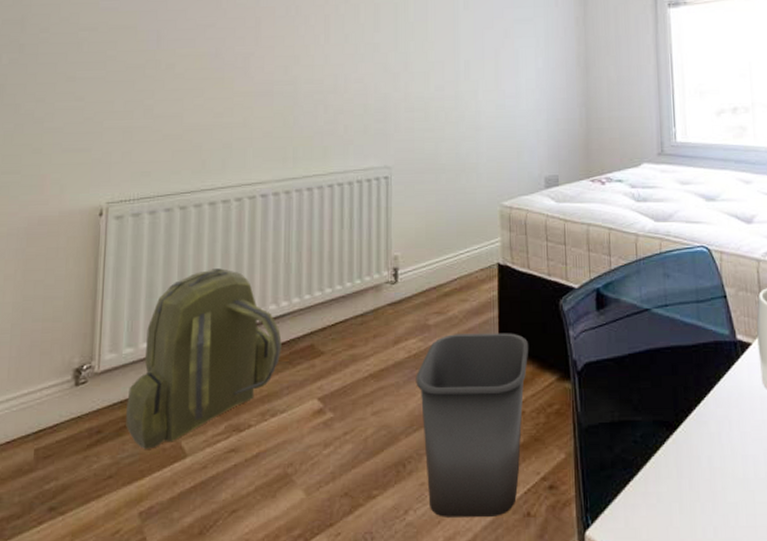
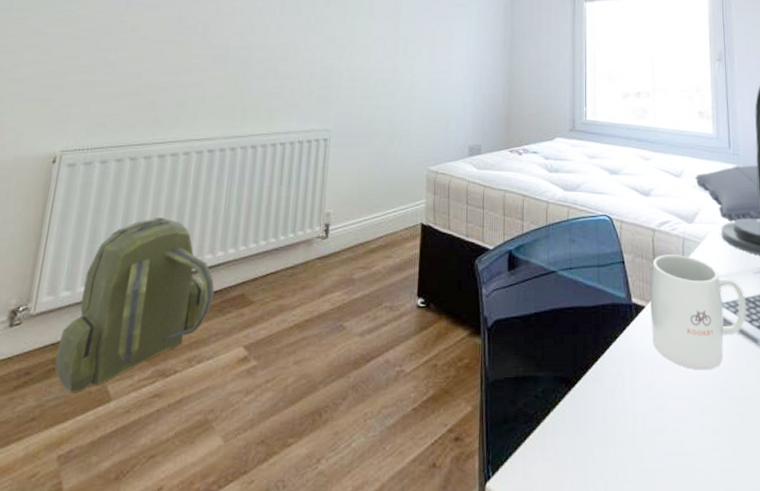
waste bin: present [416,333,529,517] -> none [337,288,445,467]

